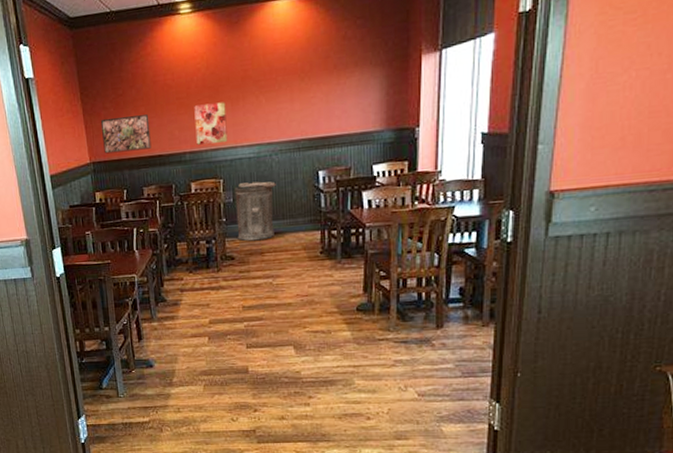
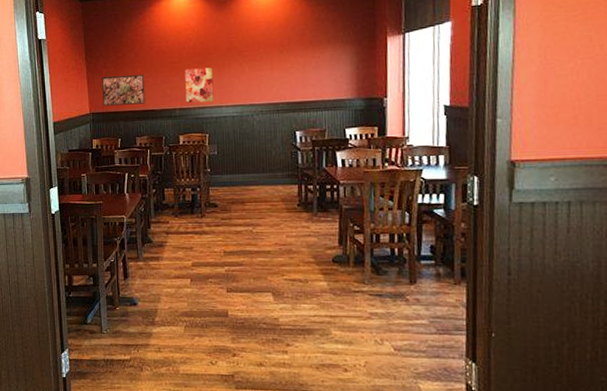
trash can: present [235,181,276,241] -> none [219,137,257,191]

